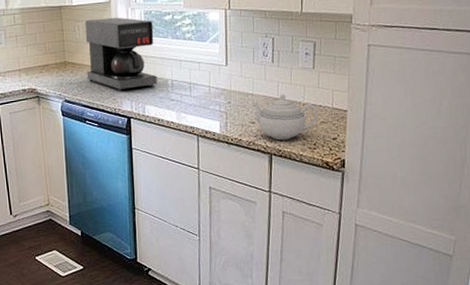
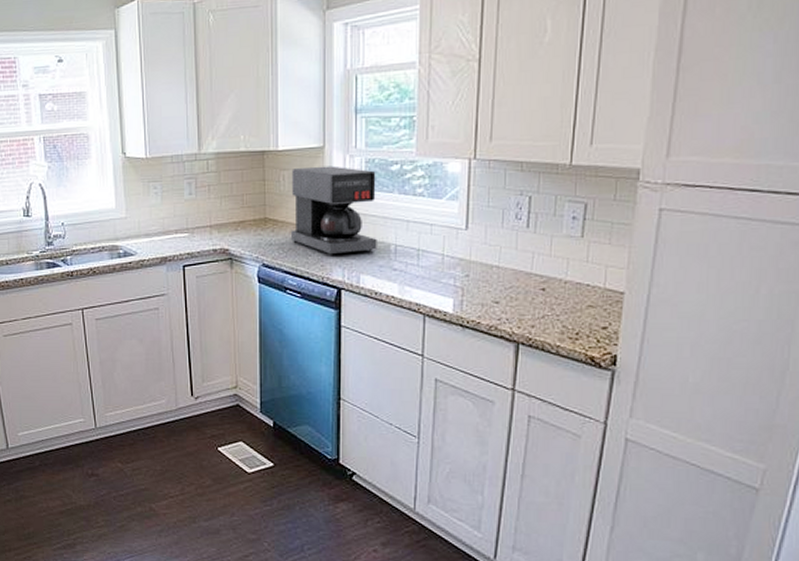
teapot: present [253,93,317,141] -> none [498,267,583,327]

